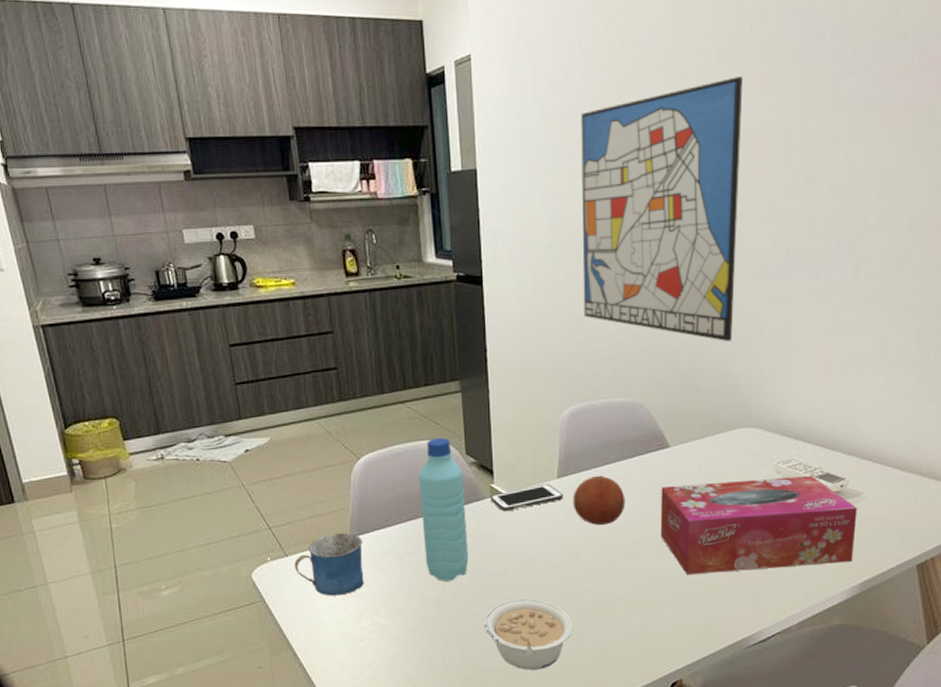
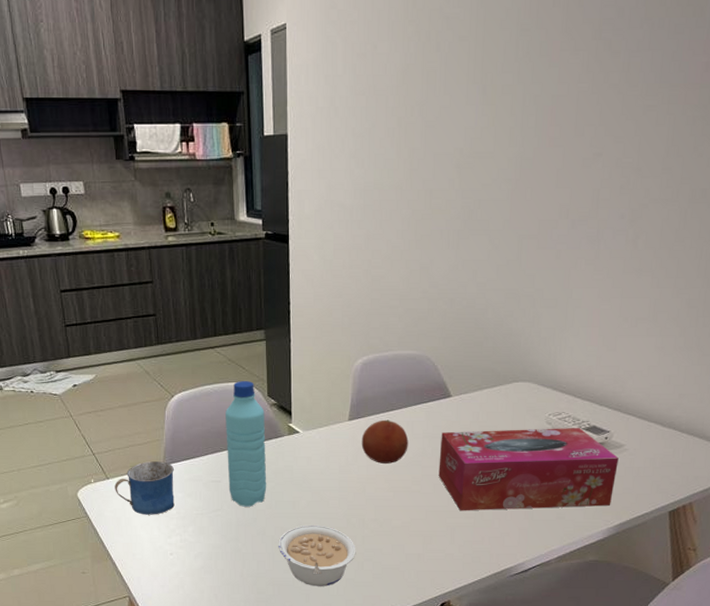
cell phone: present [490,483,564,512] -> none [288,425,353,449]
wall art: present [580,77,743,342] -> none [380,50,542,303]

